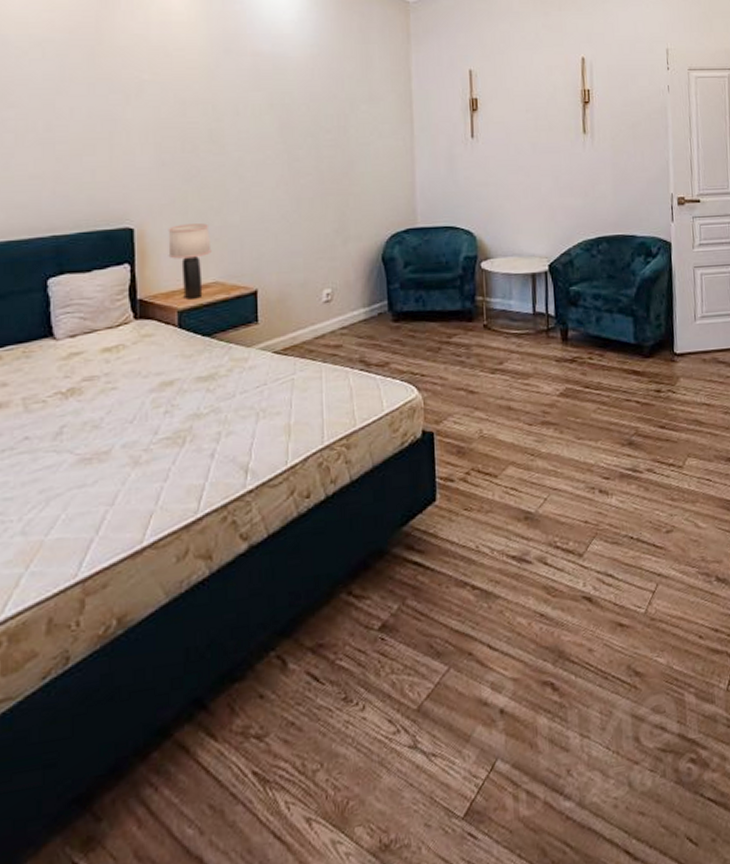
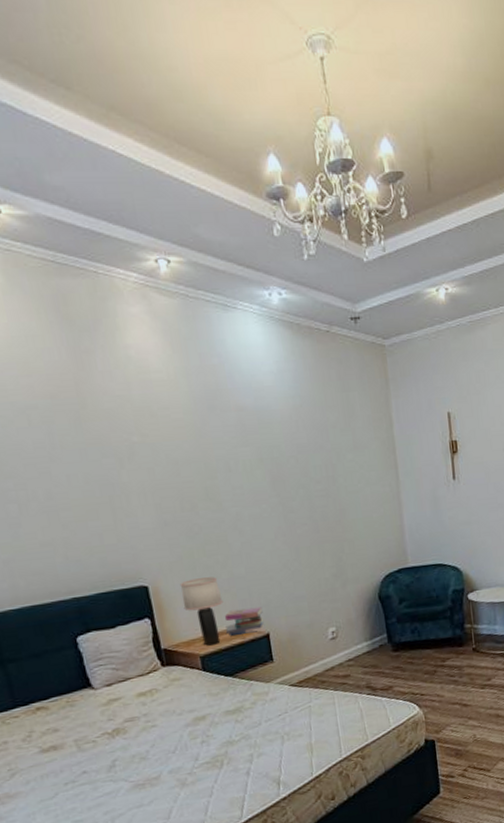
books: none [210,259,254,290] -> present [224,606,265,636]

